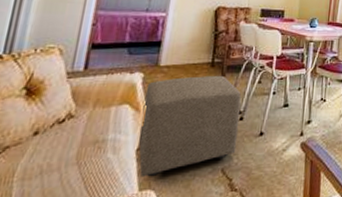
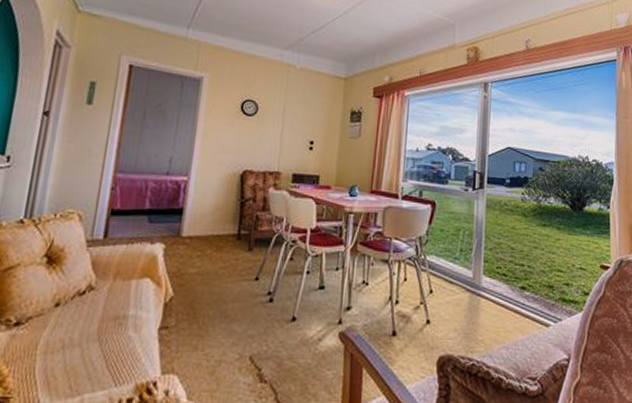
ottoman: present [138,75,241,178] -> none [160,249,271,360]

